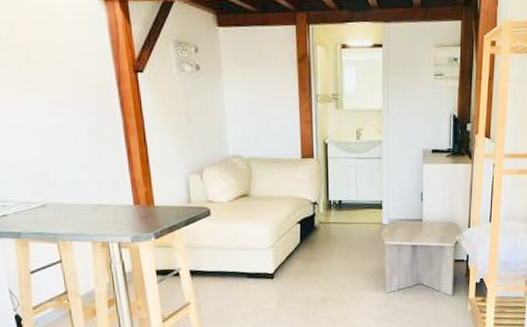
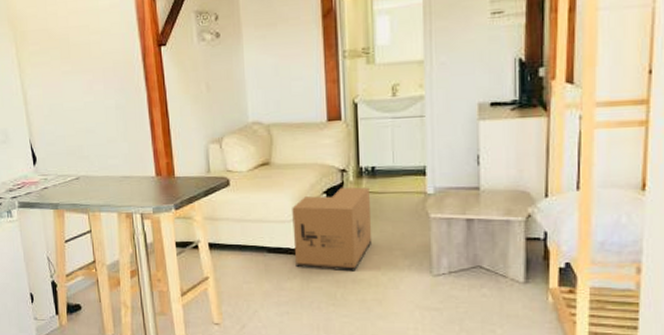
cardboard box: none [269,218,339,292] -> present [292,187,373,272]

